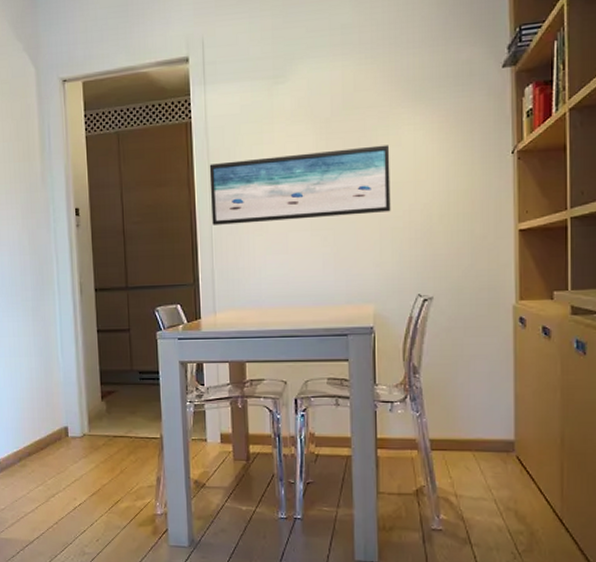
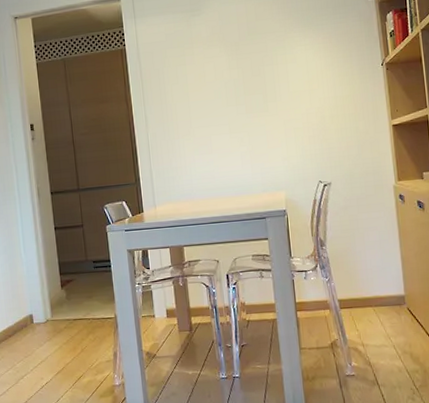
wall art: present [209,145,391,225] -> none [142,62,292,133]

